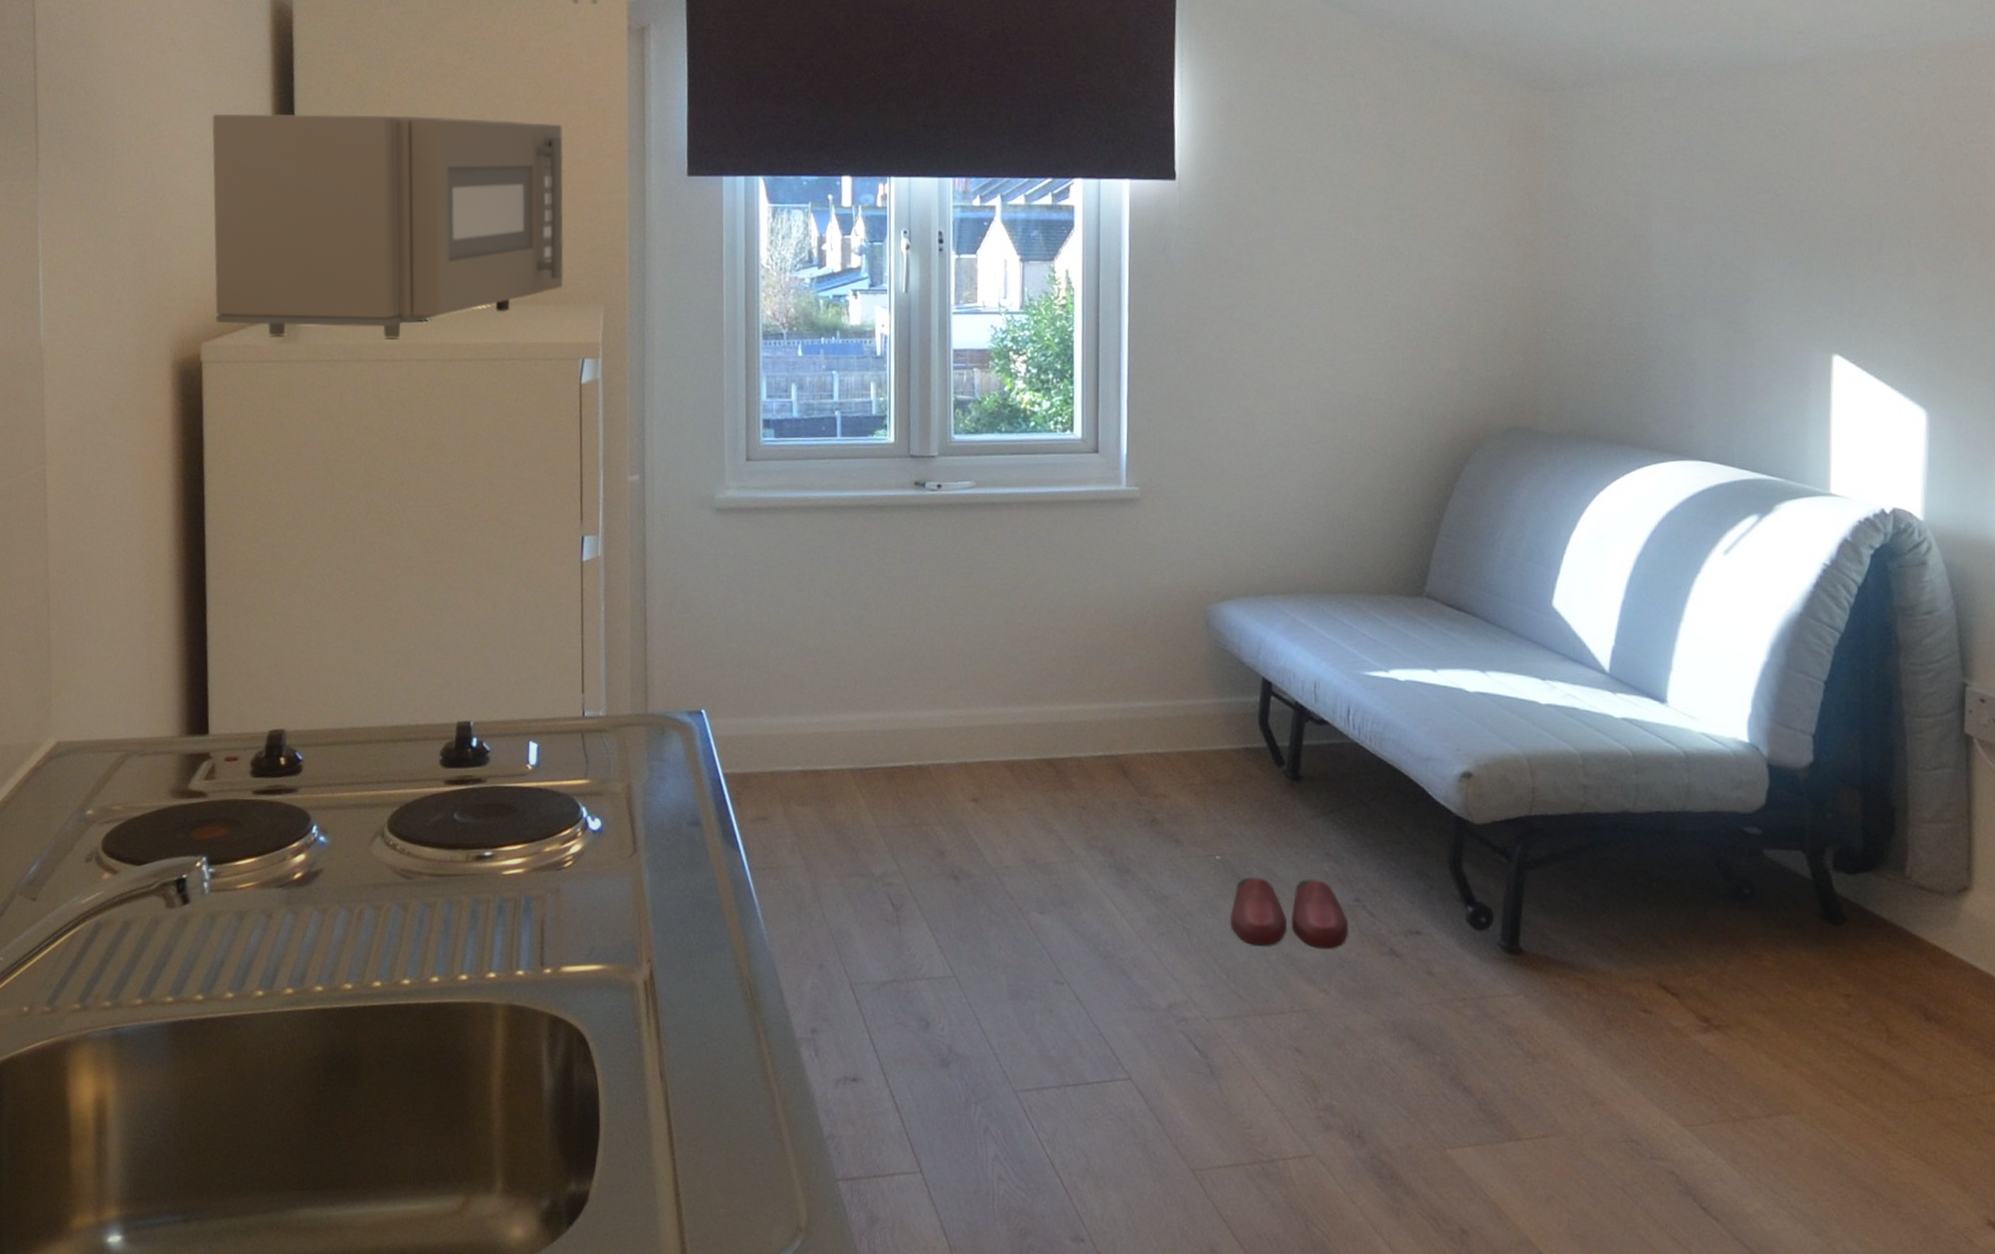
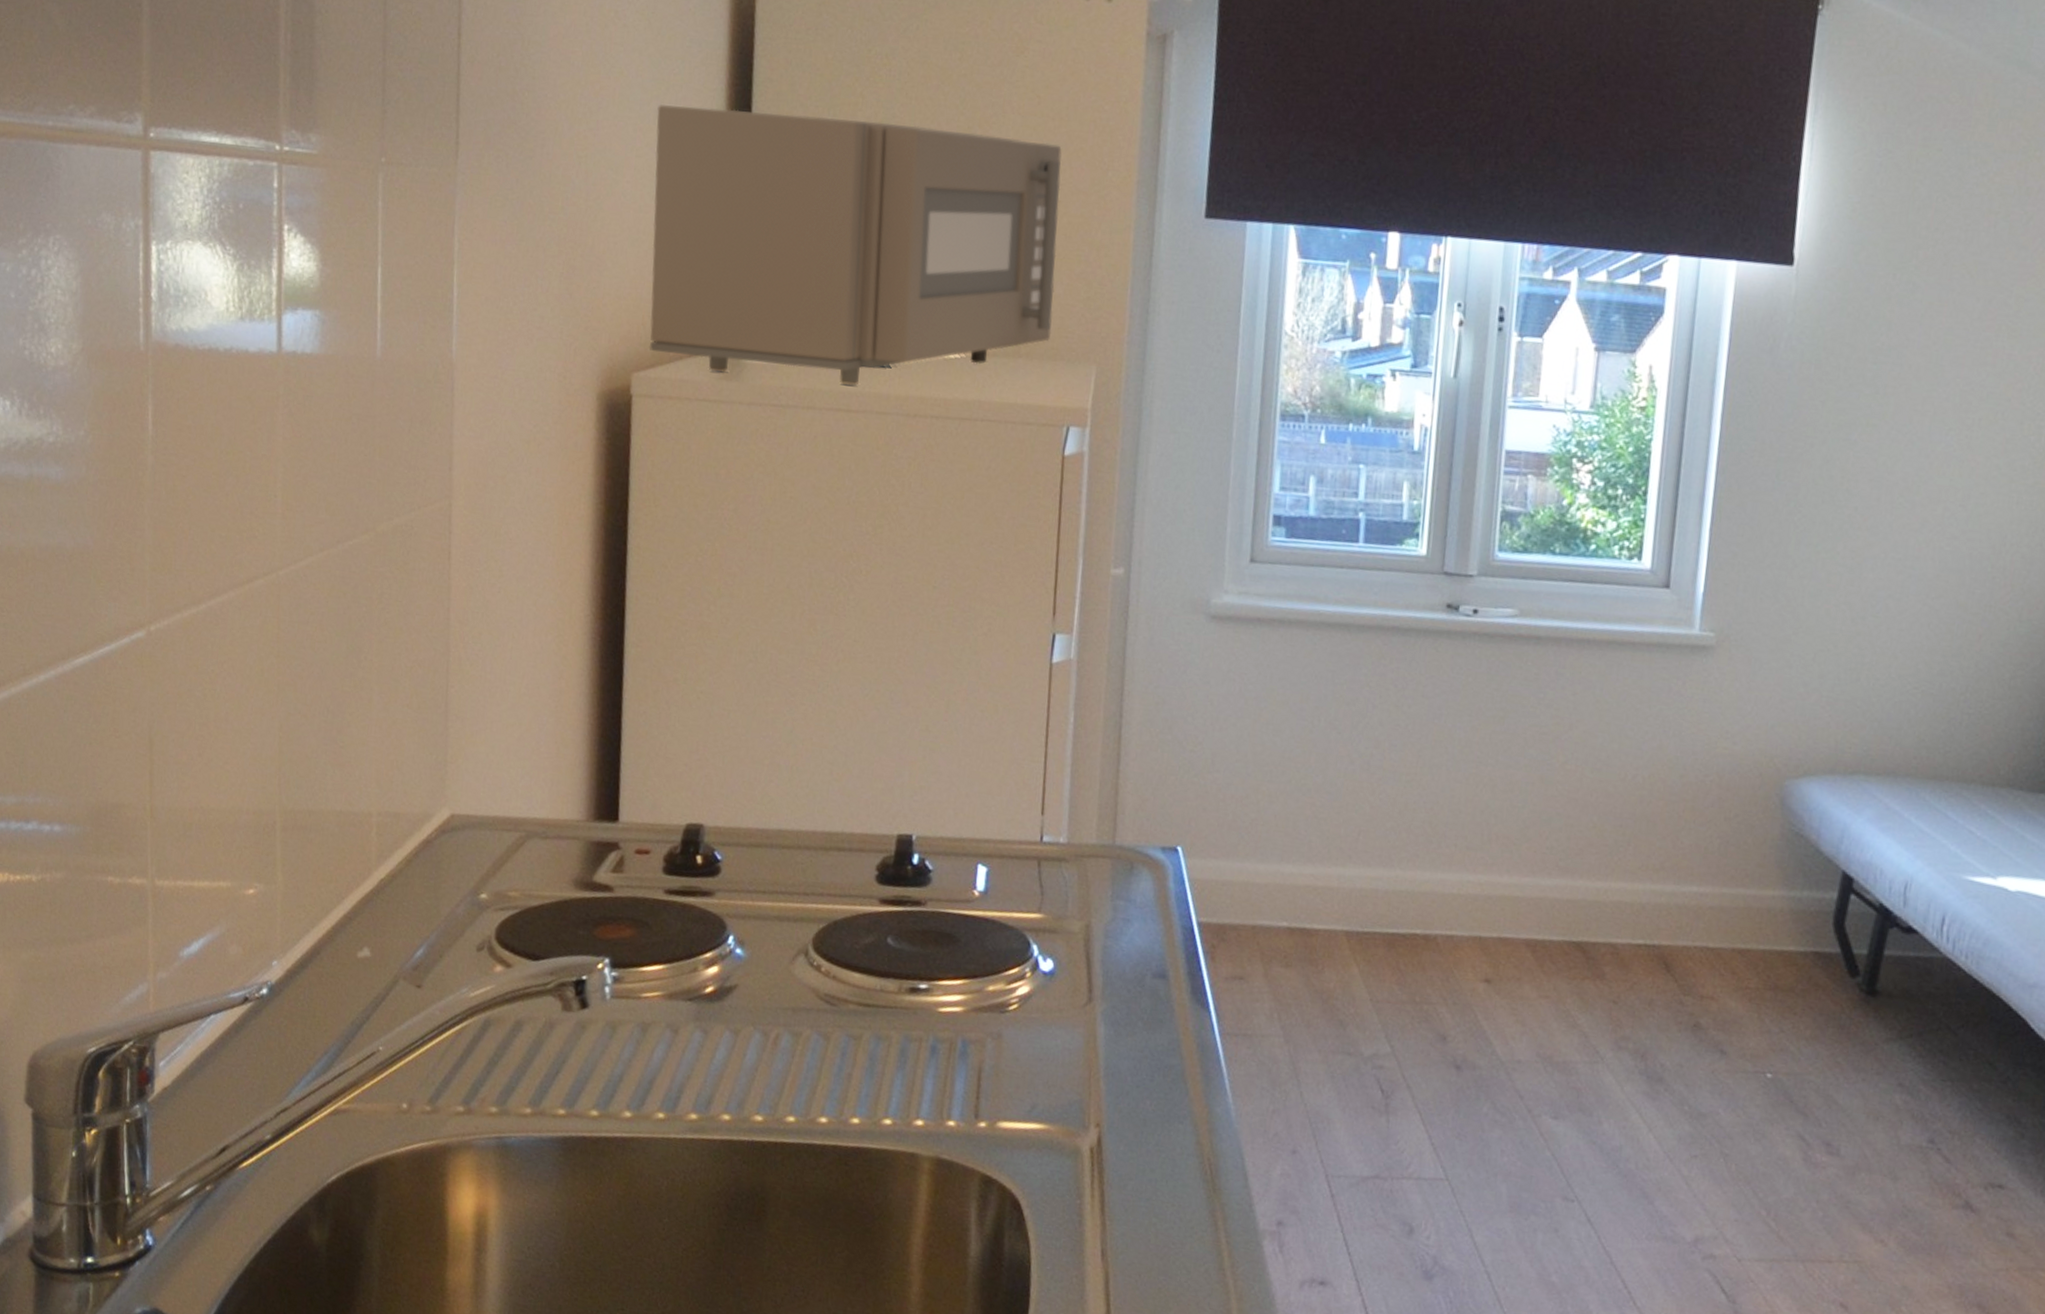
slippers: present [1229,877,1349,949] -> none [1776,1101,1918,1195]

